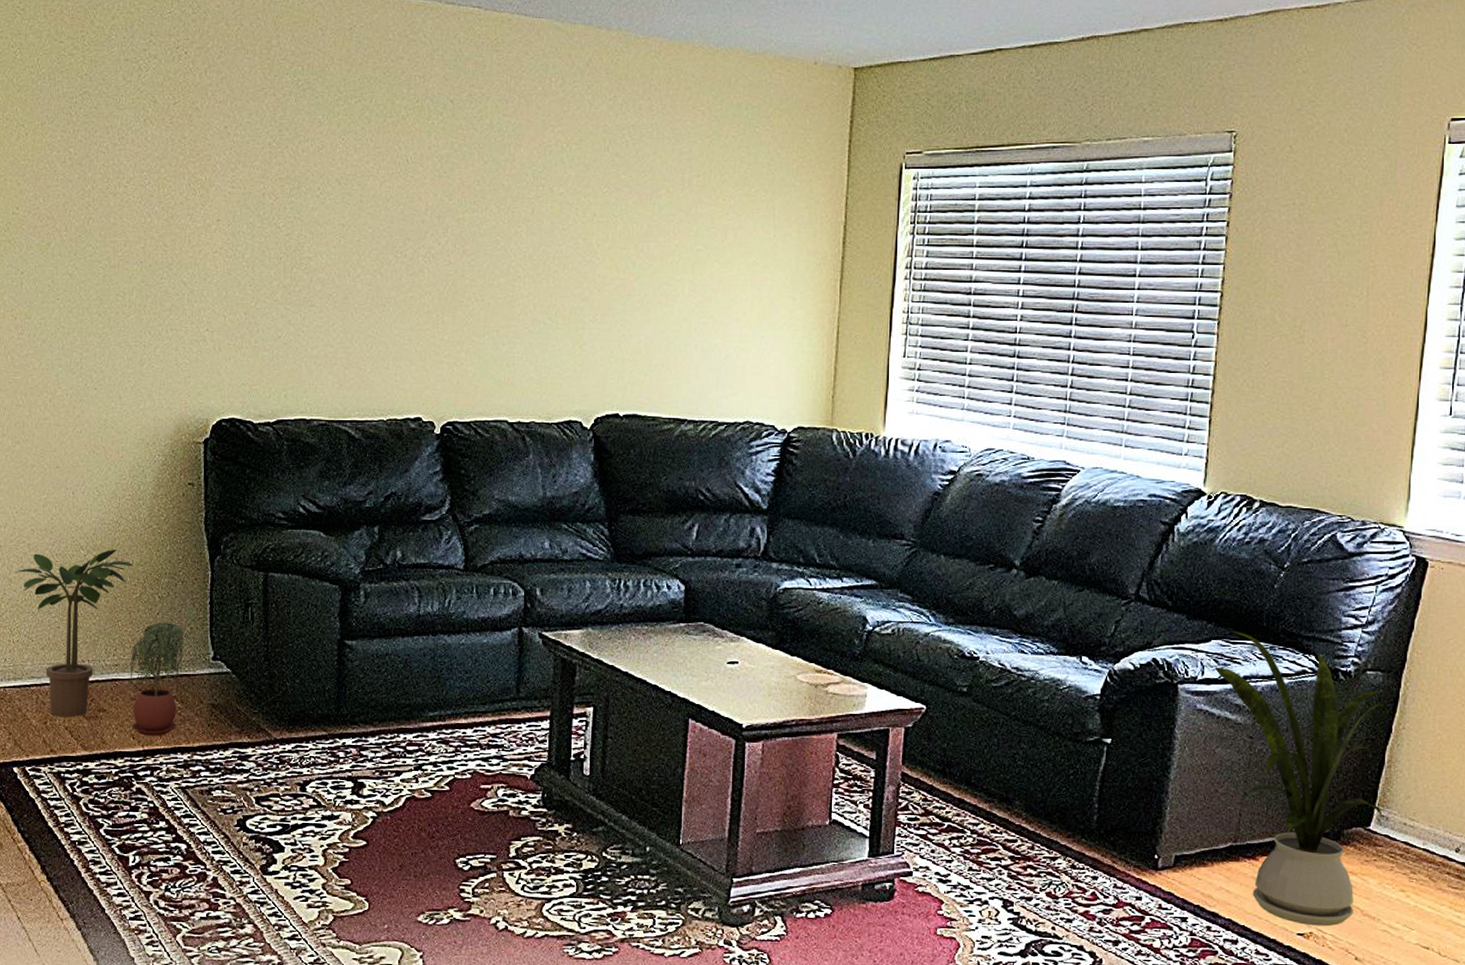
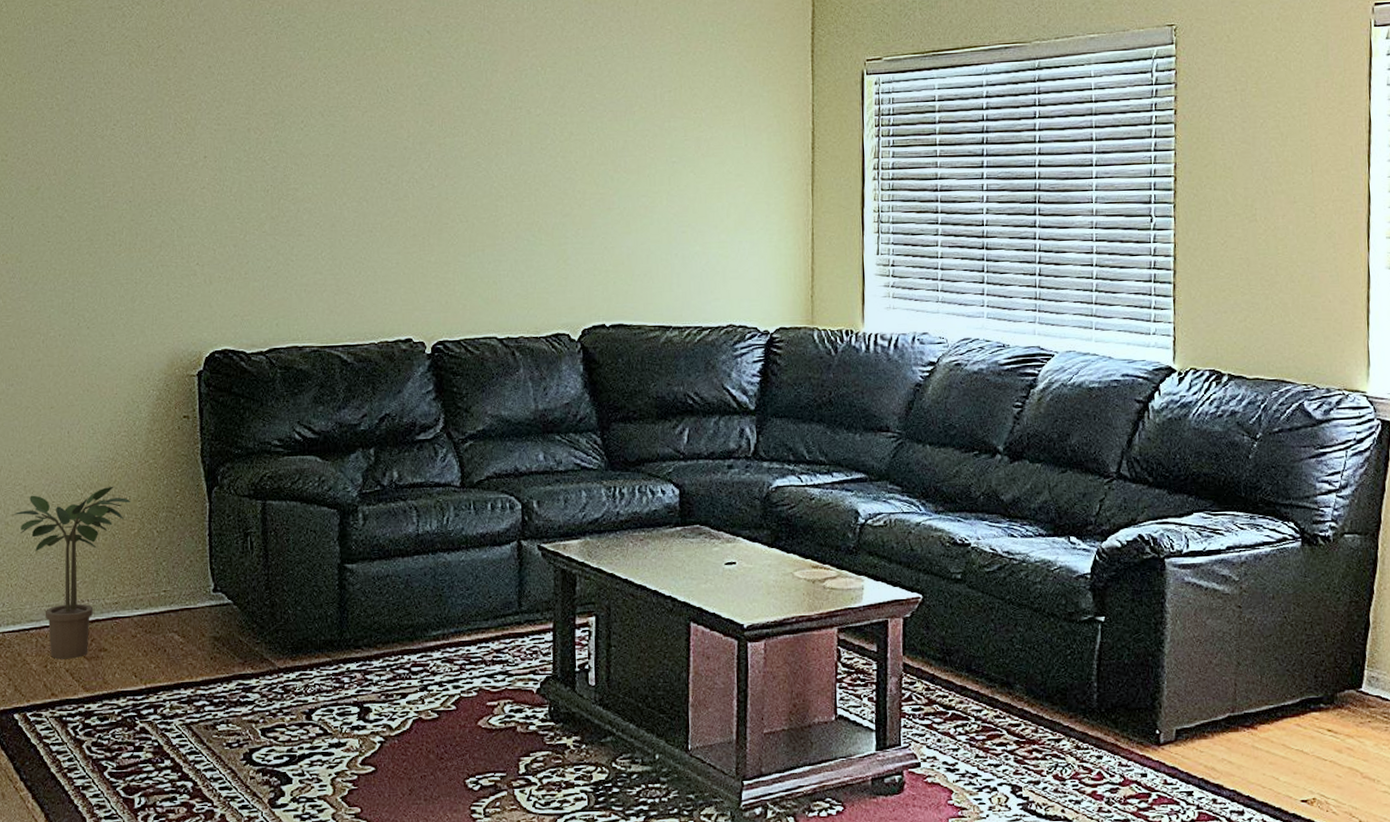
potted plant: present [129,622,183,736] -> none [130,557,184,673]
house plant: present [1213,630,1384,927] -> none [1197,502,1373,792]

